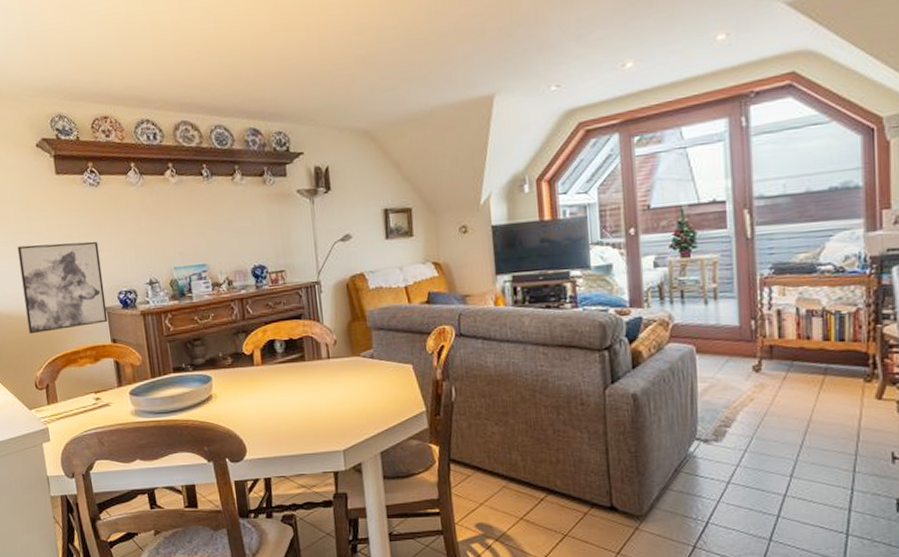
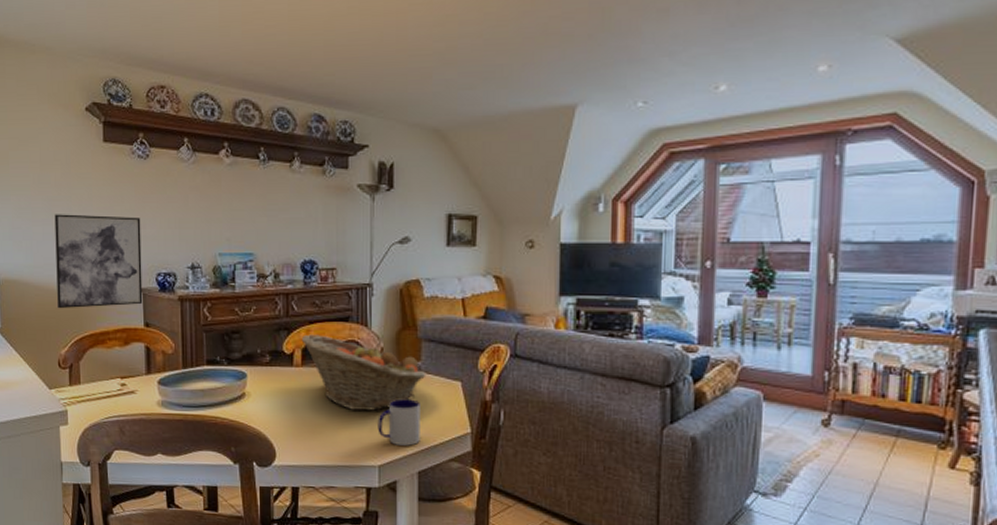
fruit basket: none [259,334,379,401] -> present [301,334,426,411]
mug: none [338,385,380,430] -> present [378,399,420,446]

